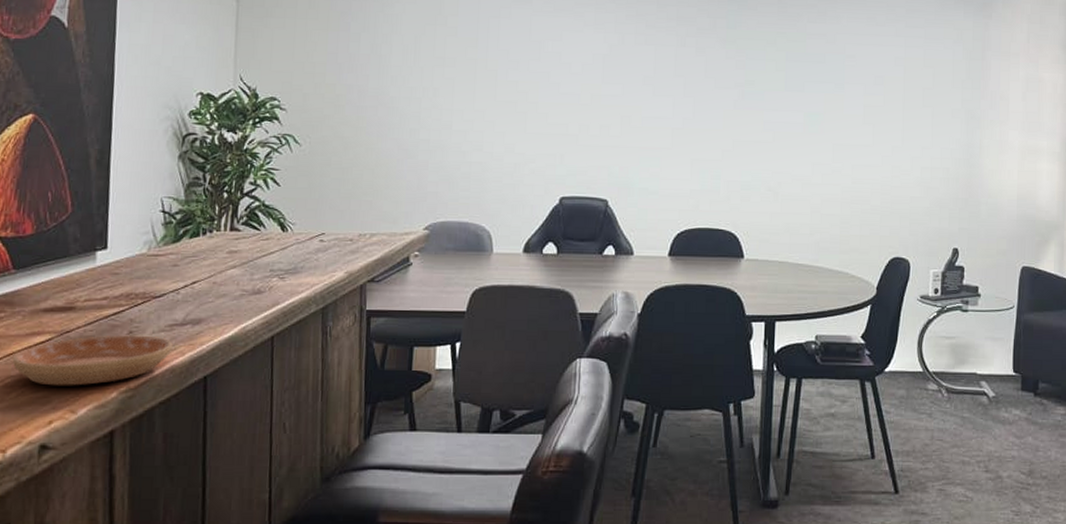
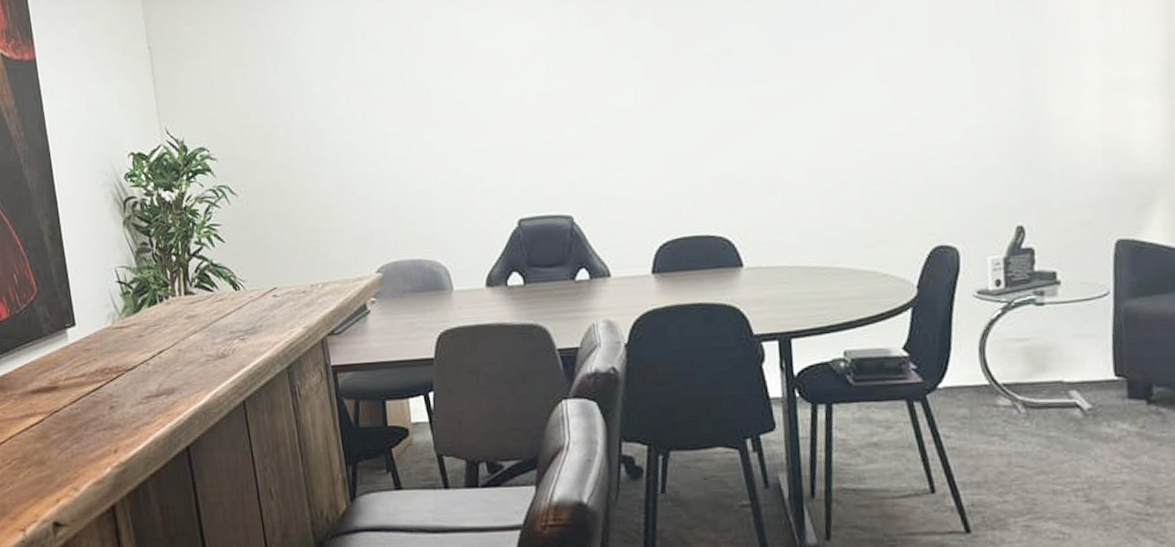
saucer: present [12,335,173,386] -> none [14,409,153,465]

